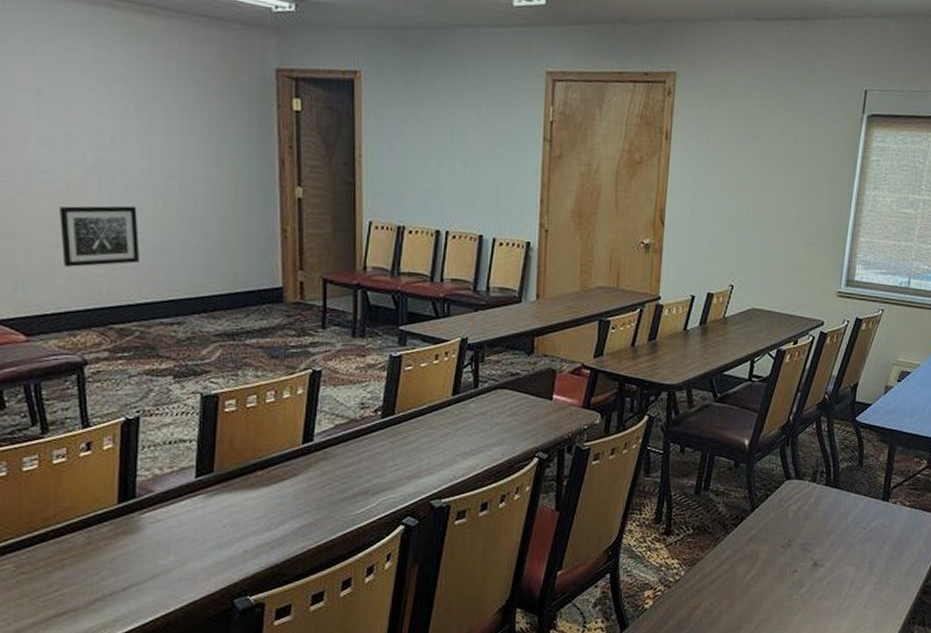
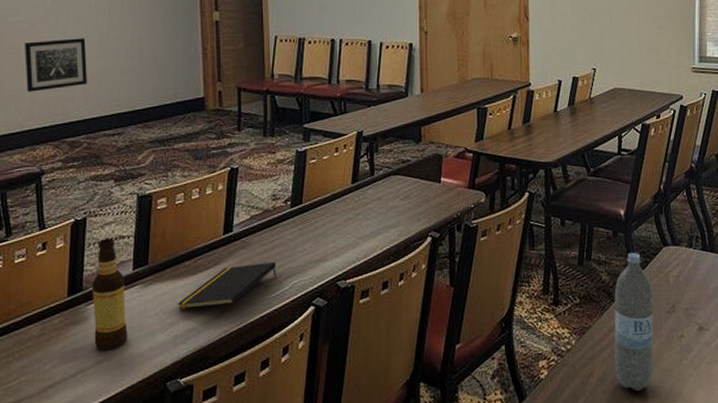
bottle: none [146,442,189,564] -> present [91,239,127,351]
notepad: none [247,476,363,523] -> present [177,261,277,310]
water bottle: none [723,484,771,625] -> present [614,252,654,392]

